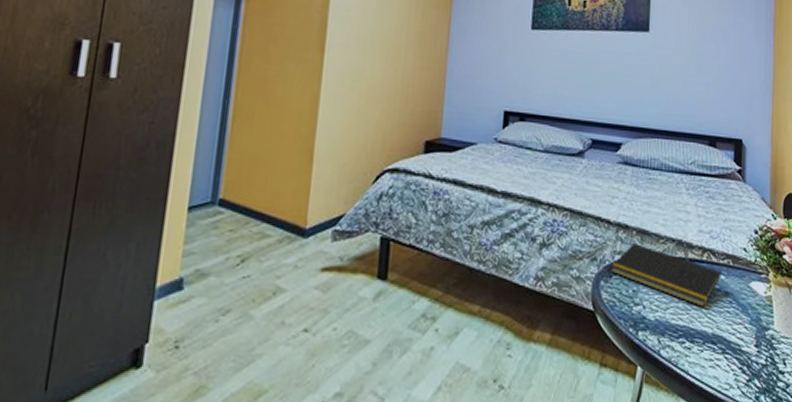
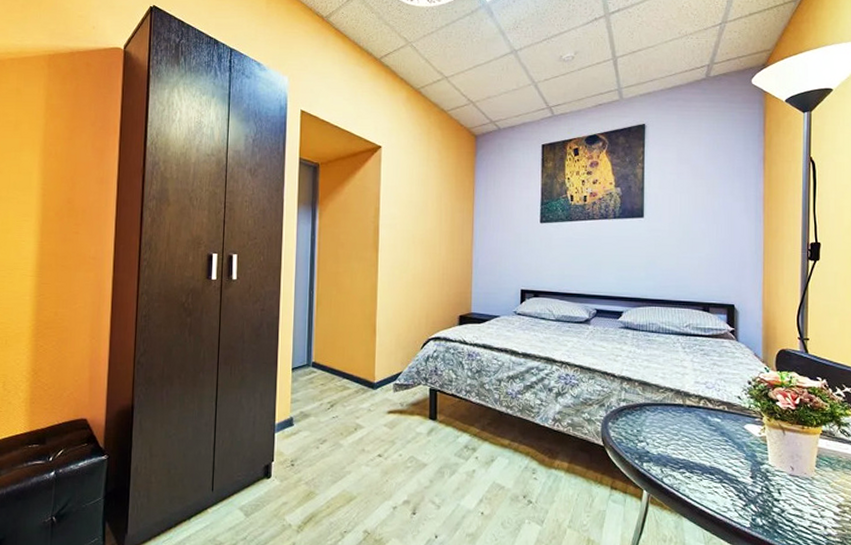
notepad: present [610,243,721,307] -> none [616,393,717,444]

